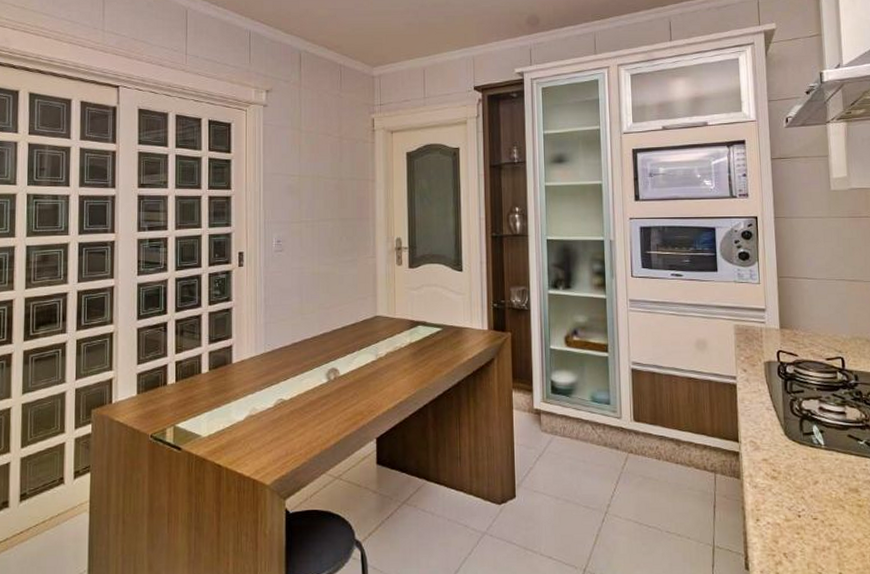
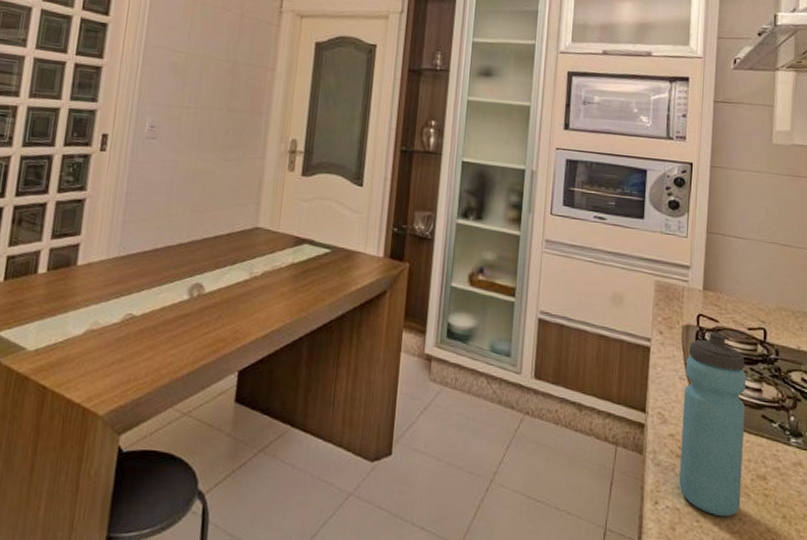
water bottle: none [771,365,837,528] -> present [679,331,746,517]

